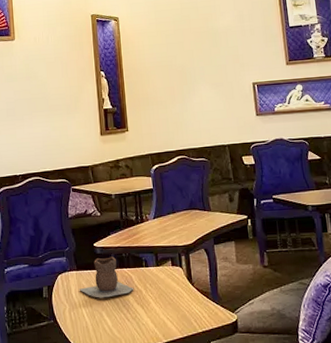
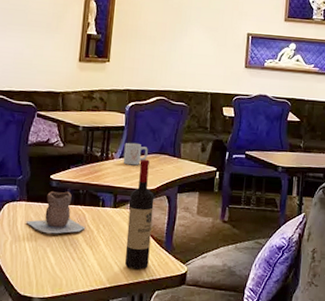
mug: none [156,202,179,225] -> present [123,142,148,166]
wine bottle: none [170,216,199,323] -> present [125,159,155,270]

